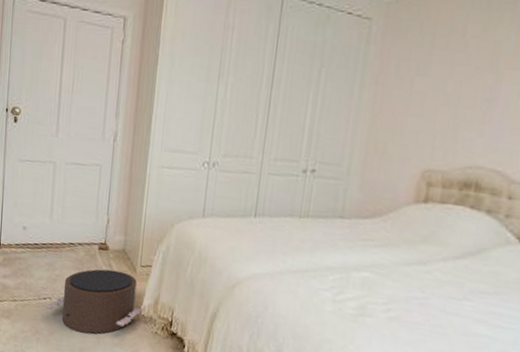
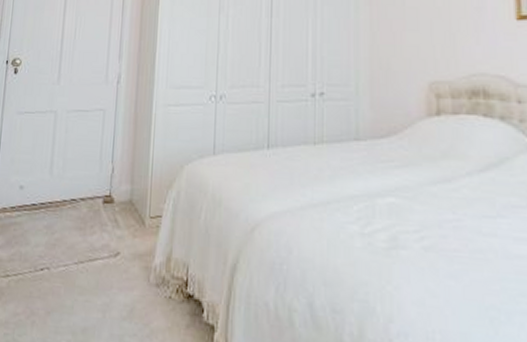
pouf: present [46,269,142,334] -> none [43,225,153,308]

